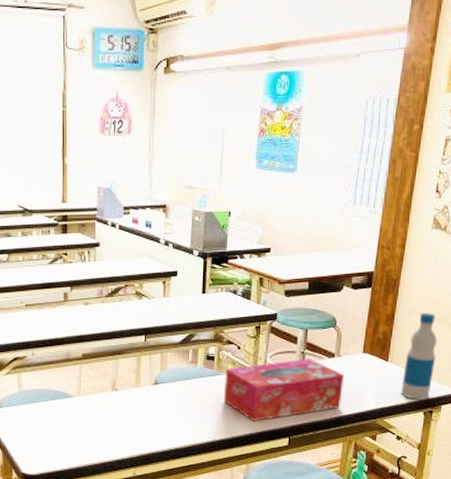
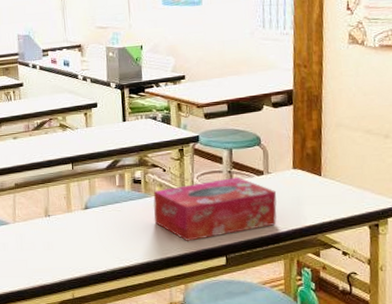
bottle: present [401,313,438,401] -> none [339,126,374,214]

